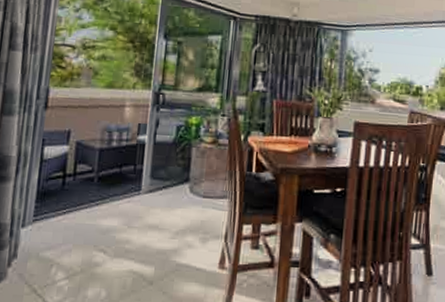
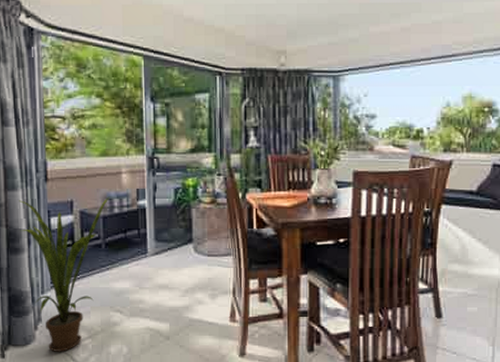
house plant: none [9,126,109,293] -> present [19,196,109,352]

